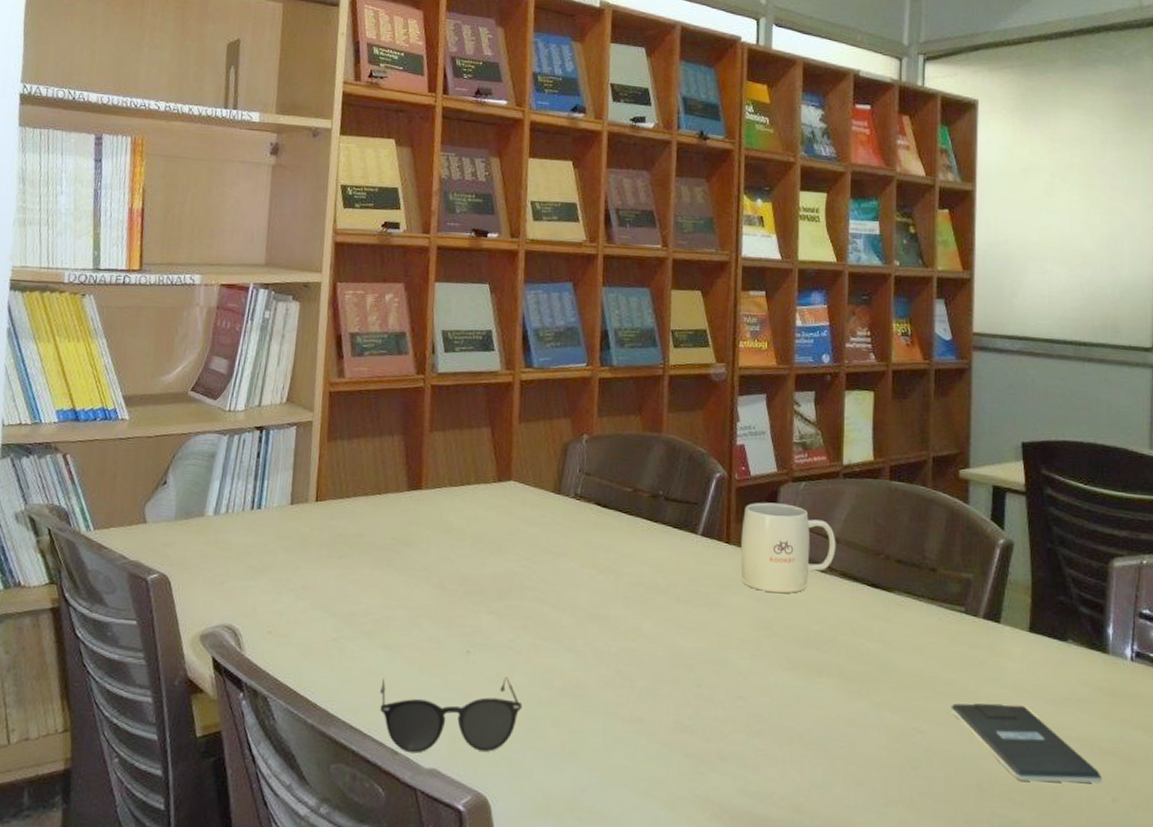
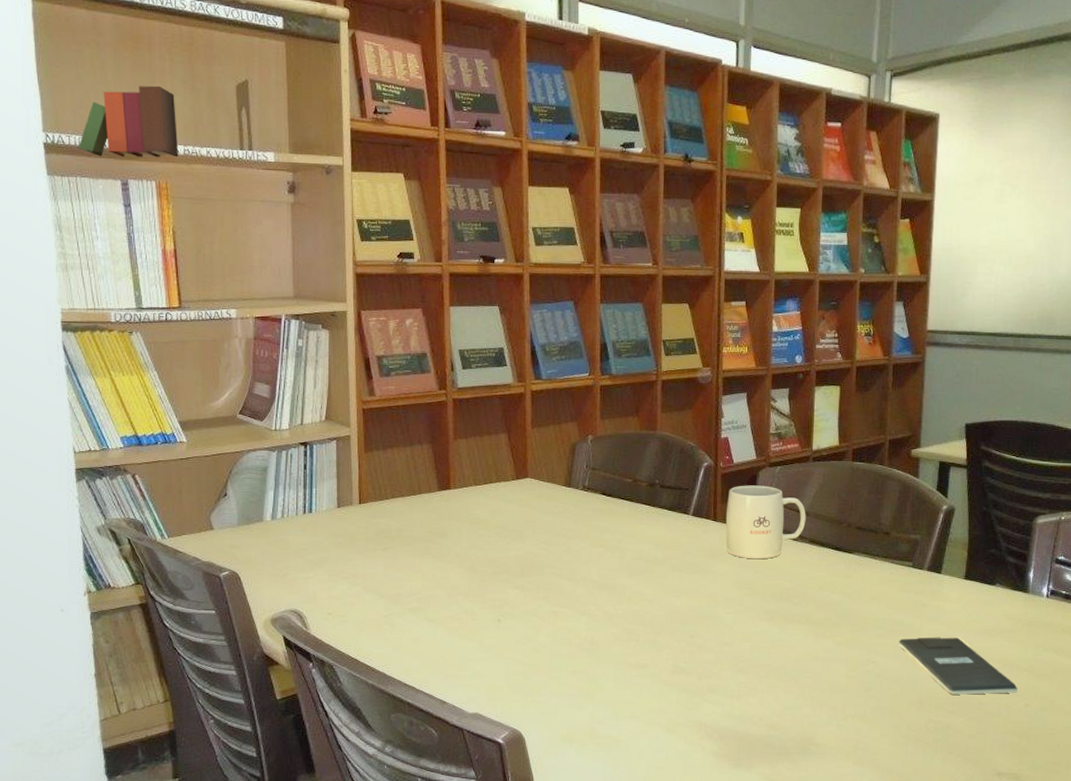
books: none [56,41,163,114] -> present [79,85,179,158]
sunglasses: present [380,677,523,754] -> none [428,638,547,702]

